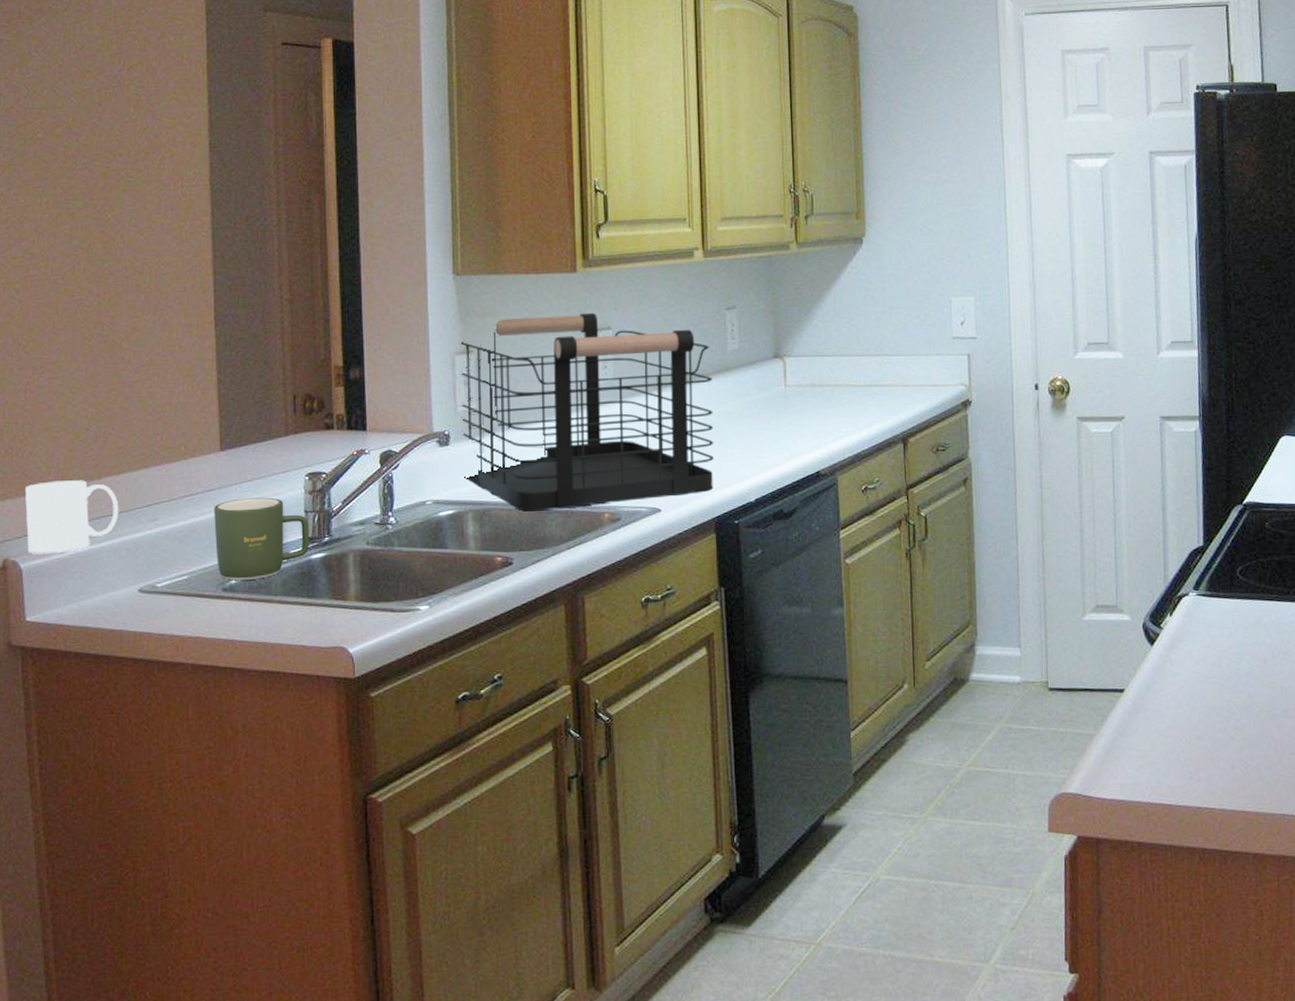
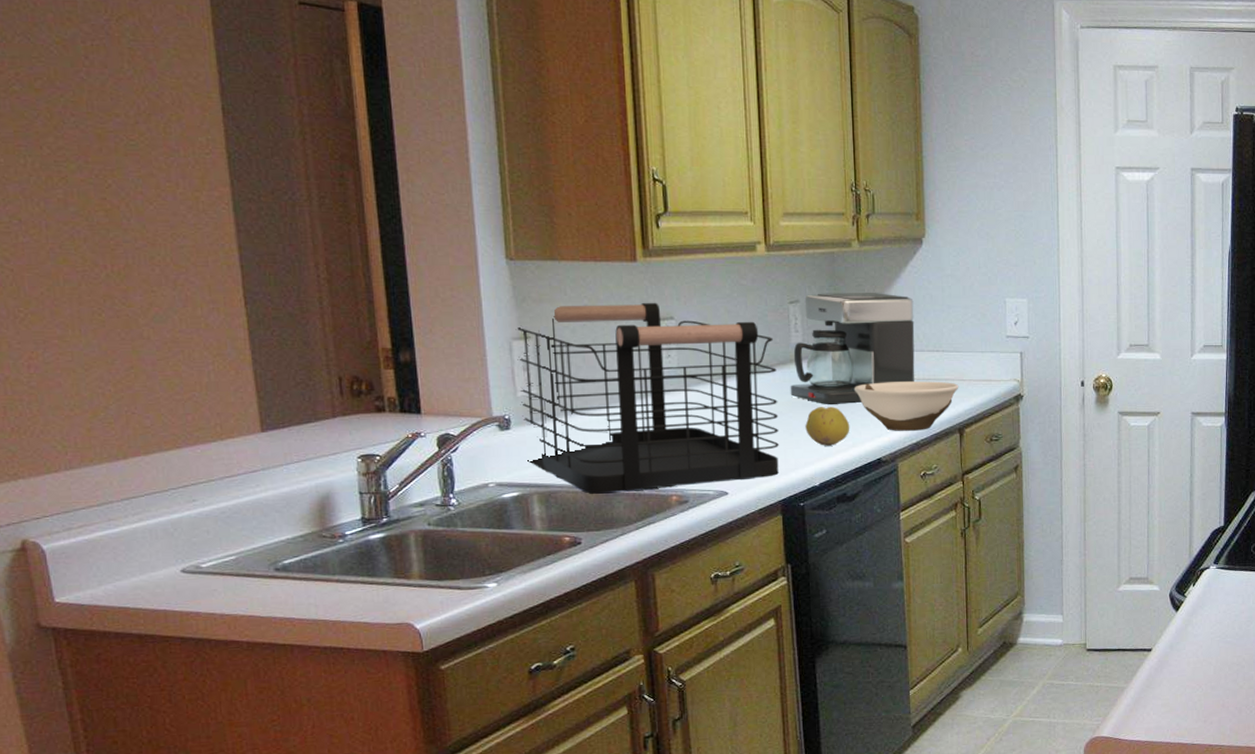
mug: present [25,480,119,553] -> none [39,460,152,534]
mug: present [214,497,309,581] -> none [259,479,366,561]
coffee maker: none [725,296,856,414] -> present [790,293,915,404]
fruit: none [741,416,788,459] -> present [805,407,850,446]
bowl: none [792,387,902,443] -> present [855,381,959,432]

